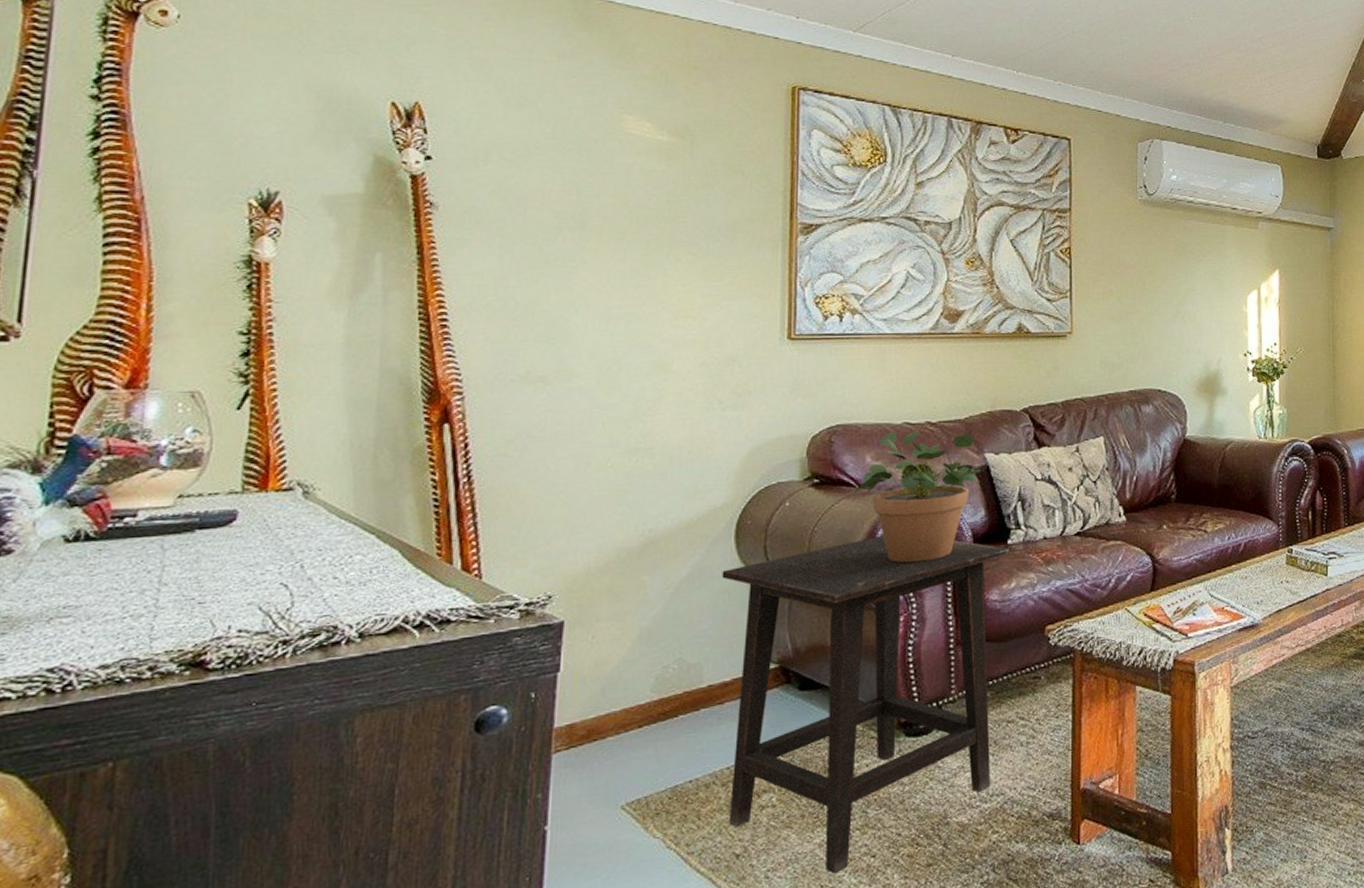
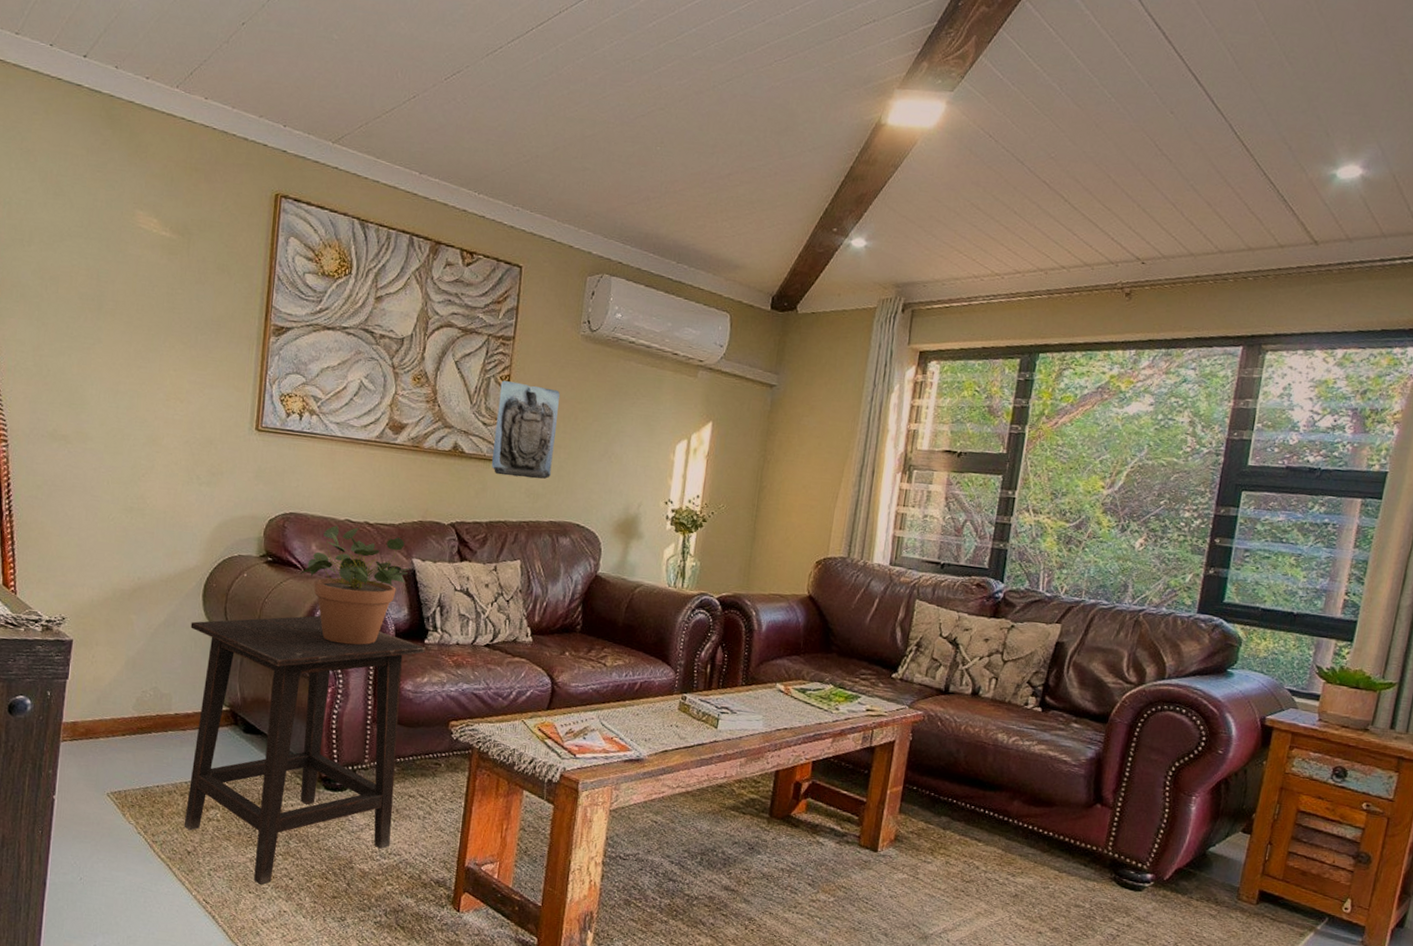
wall sculpture: none [1061,254,1126,351] -> present [492,381,561,479]

